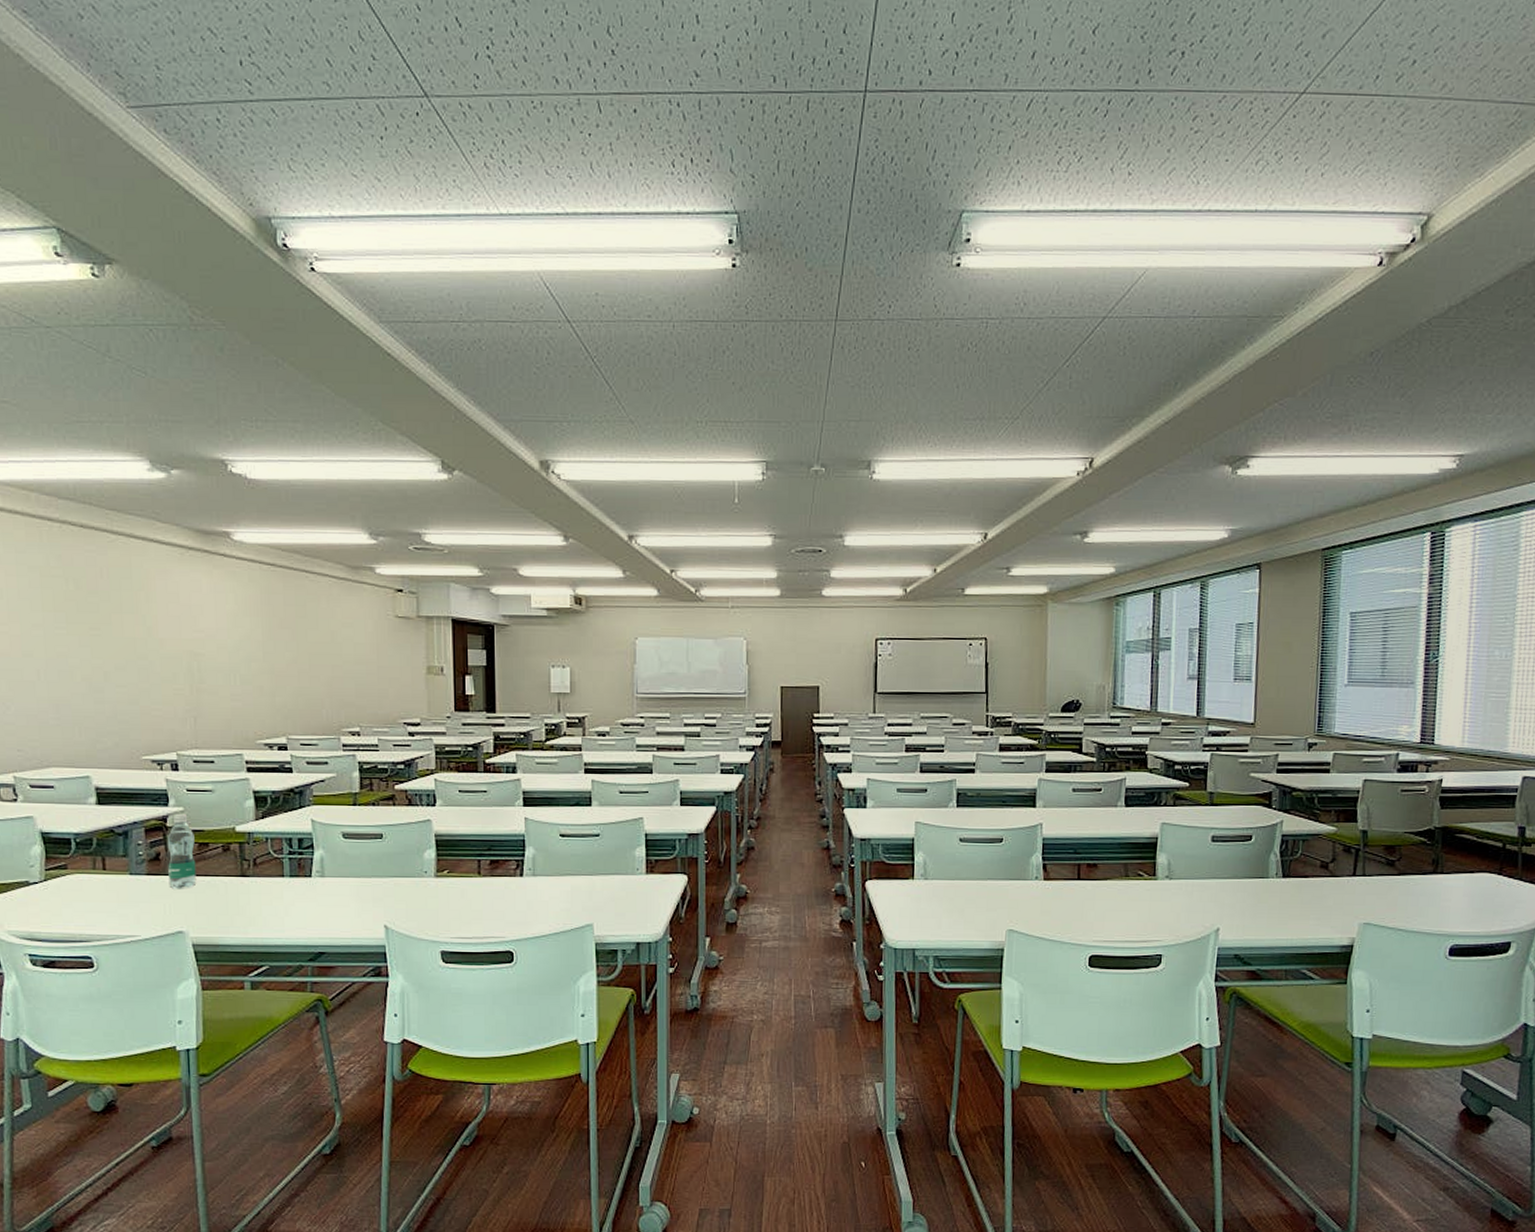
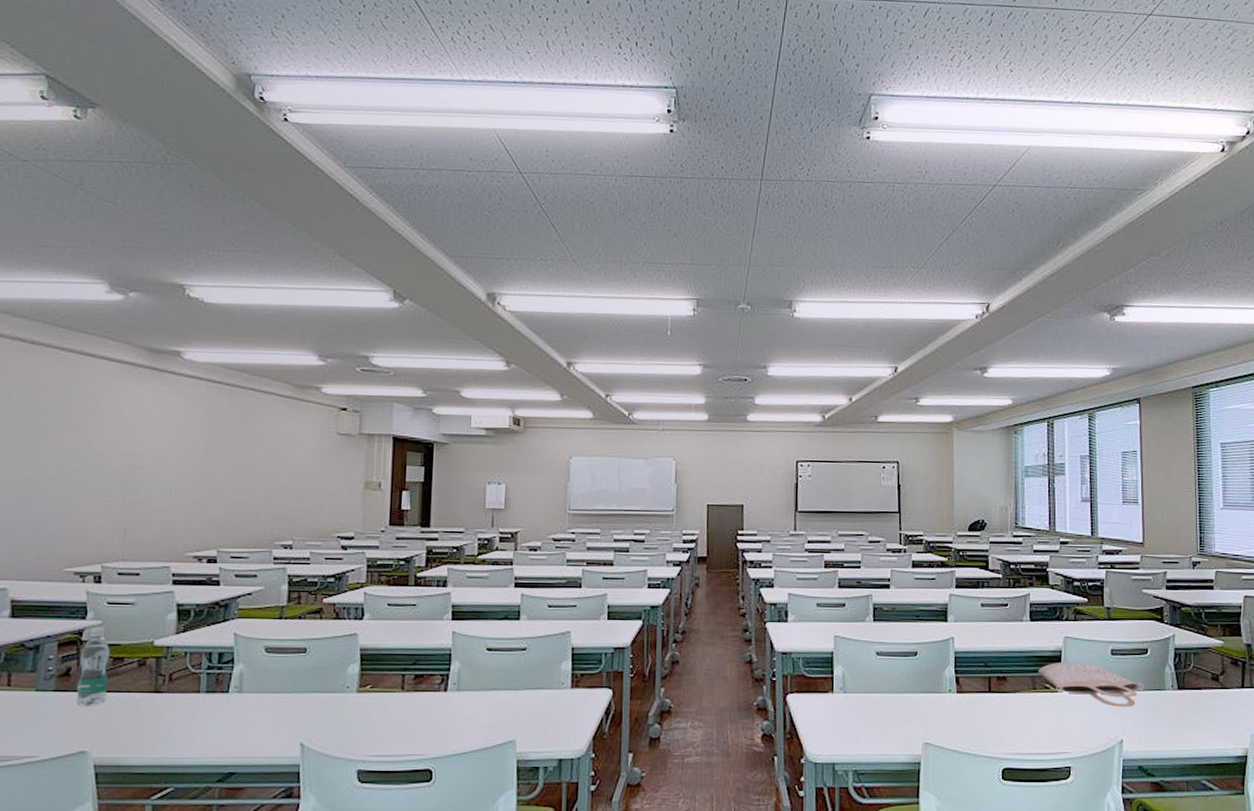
shopping bag: none [1132,848,1246,895] -> present [1038,661,1145,707]

